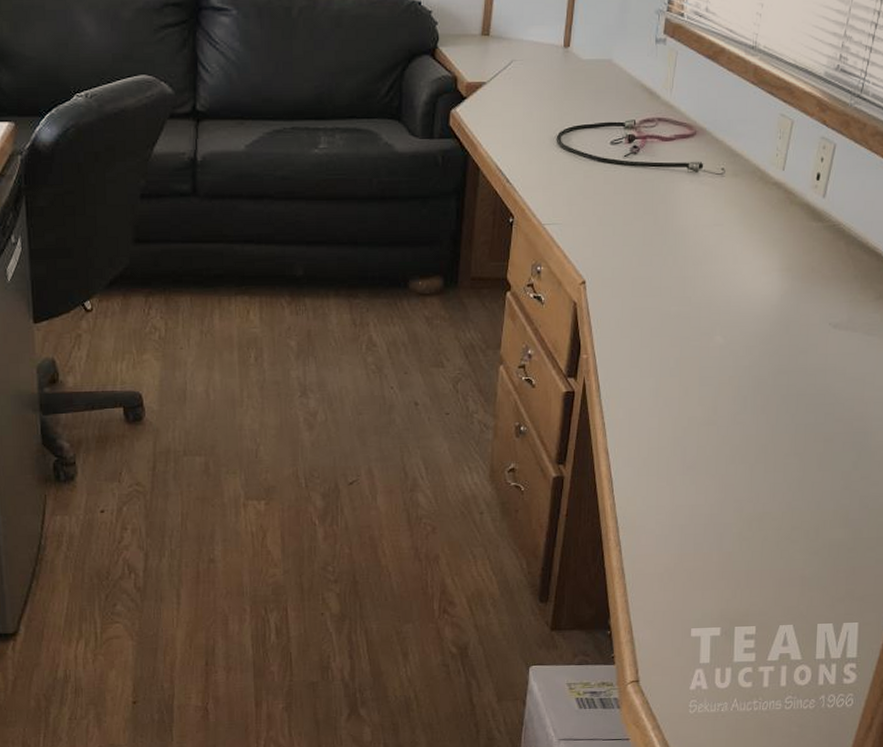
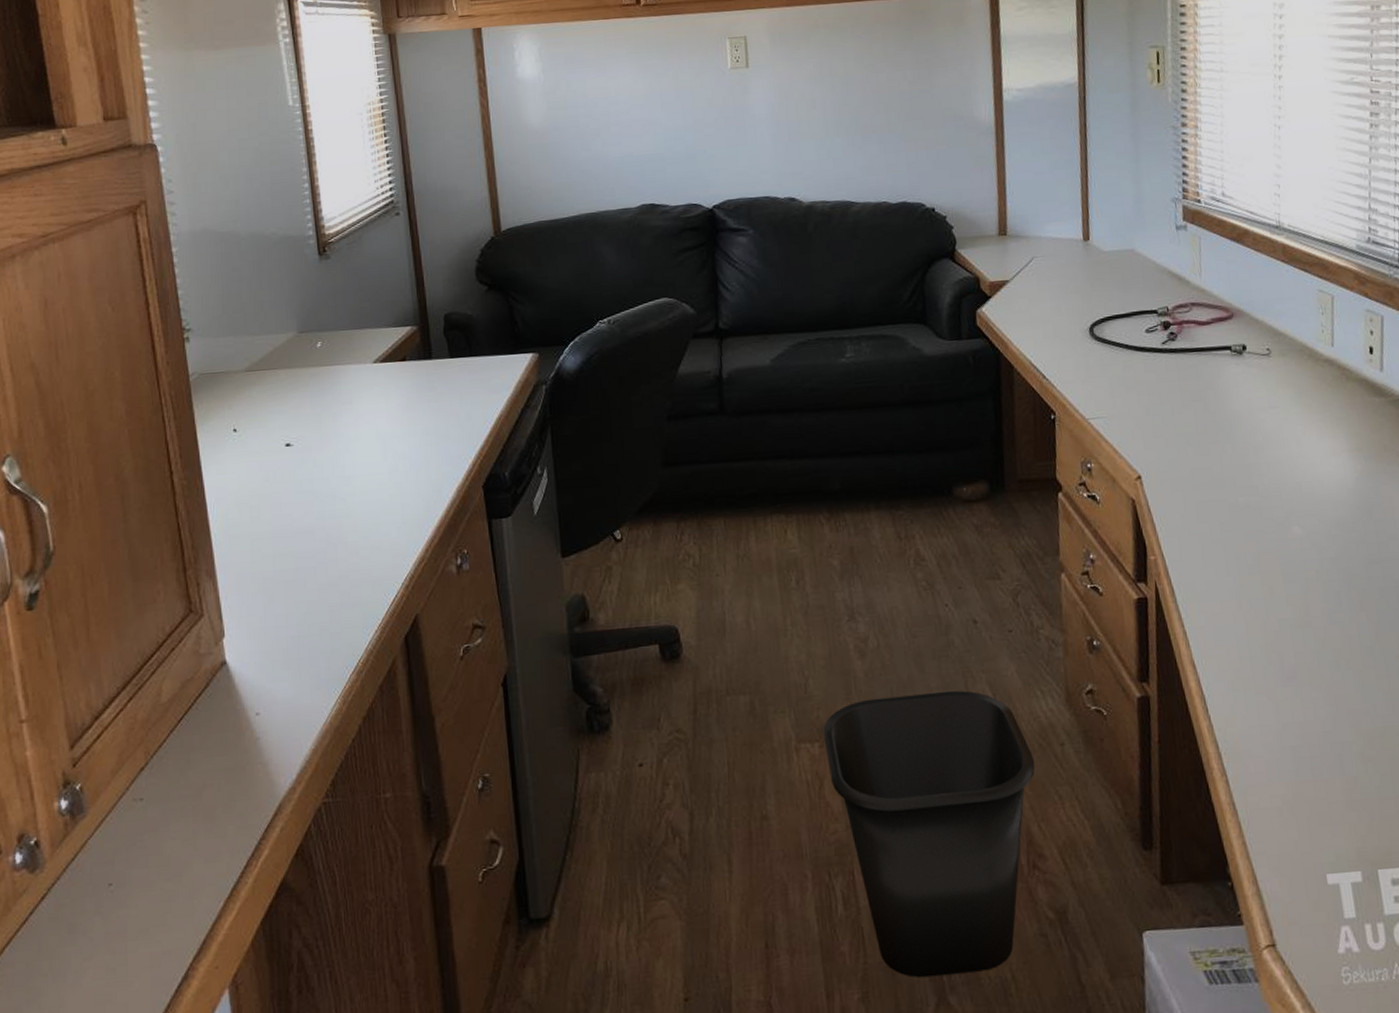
waste bin: none [269,462,456,694] -> present [823,690,1035,978]

